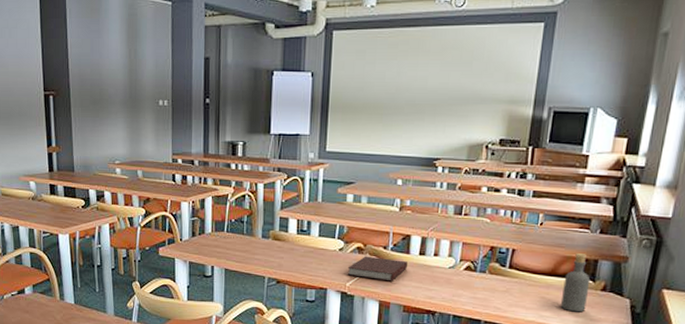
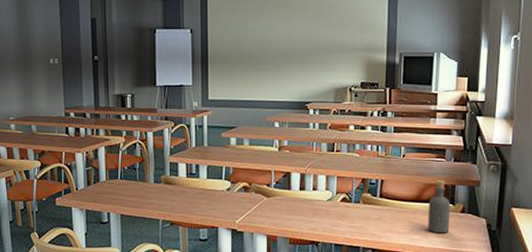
notebook: present [347,256,408,282] -> none [235,194,291,217]

